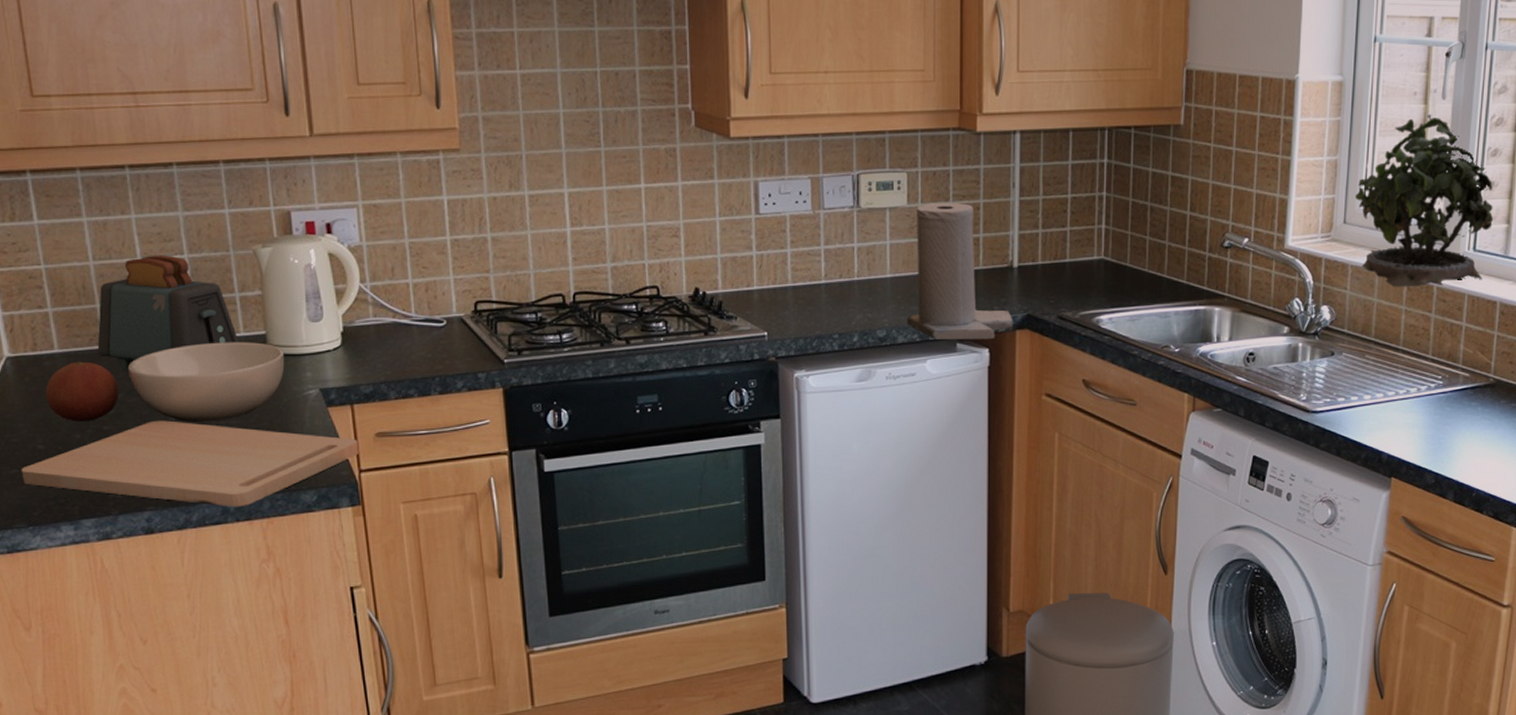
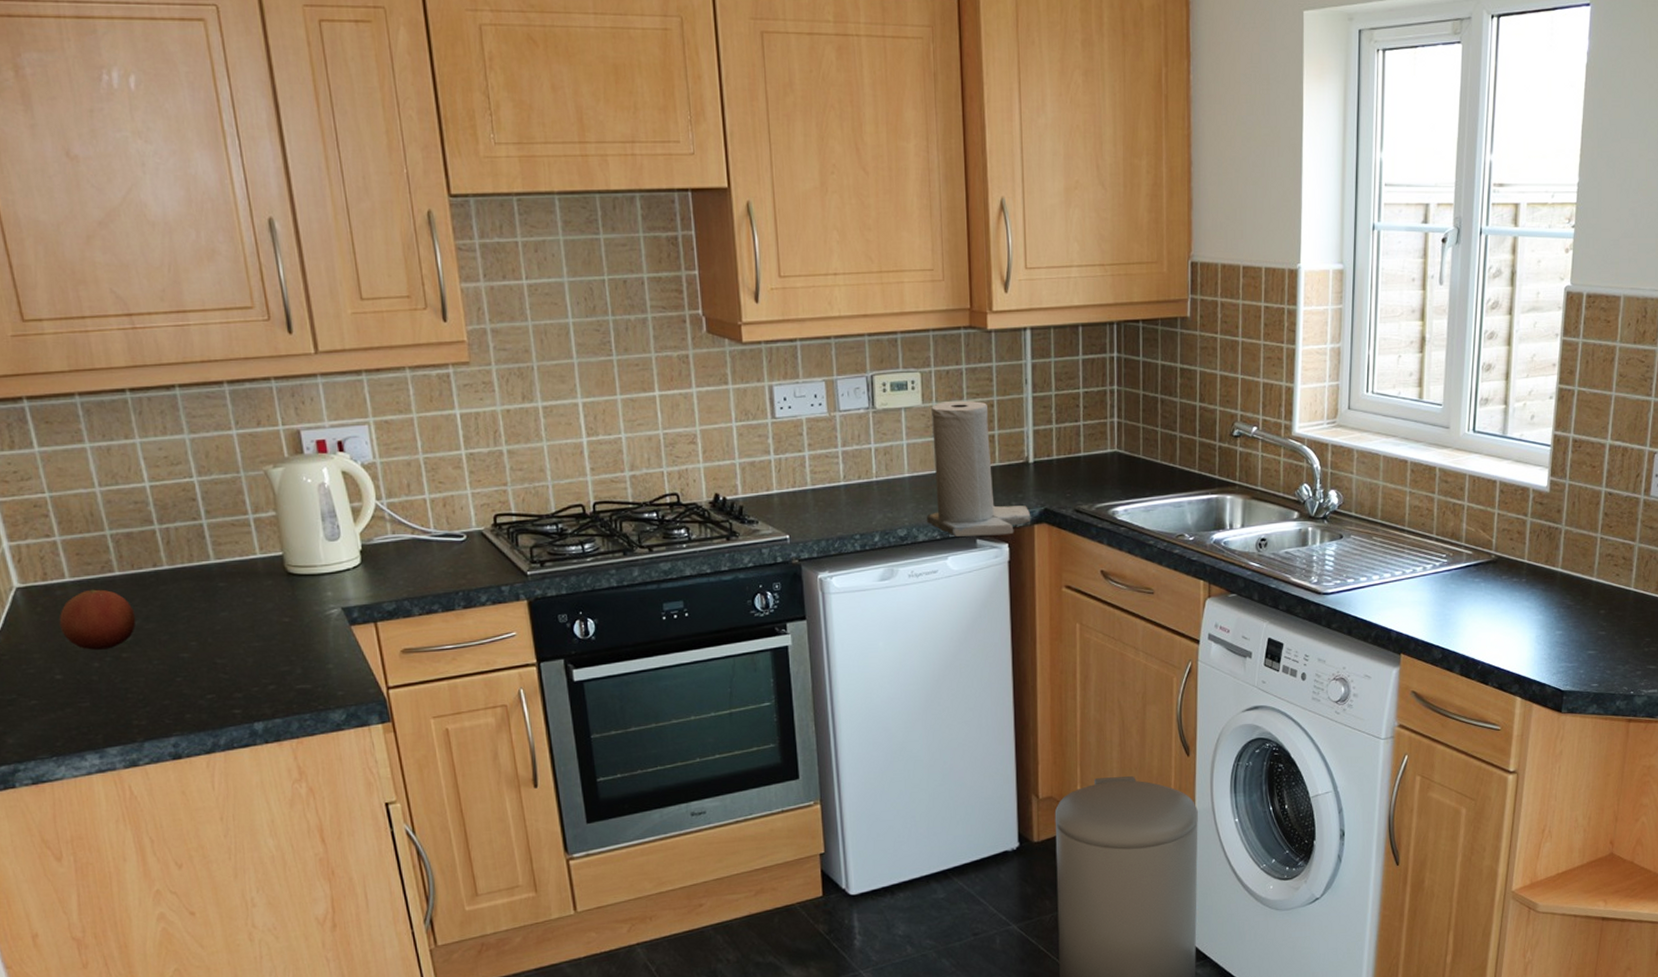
cutting board: present [21,420,359,507] -> none [40,645,386,729]
toaster: present [97,254,239,371] -> none [108,478,256,597]
bowl: present [128,342,285,422] -> none [143,563,305,646]
potted plant: present [1354,114,1494,287] -> none [1358,299,1492,470]

